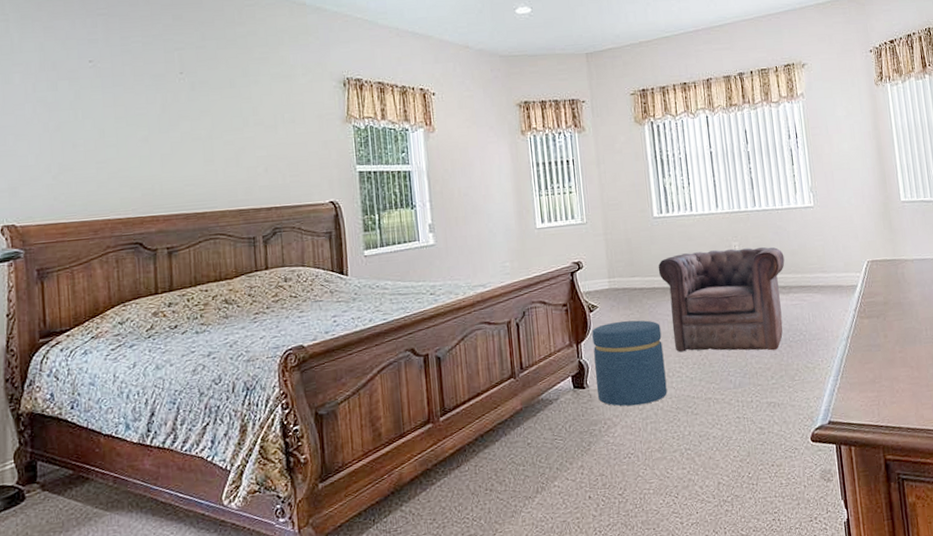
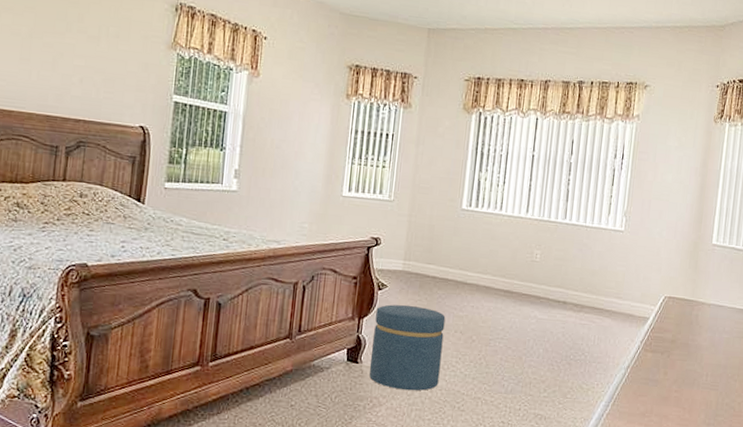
armchair: present [658,247,785,352] -> none [455,251,583,365]

